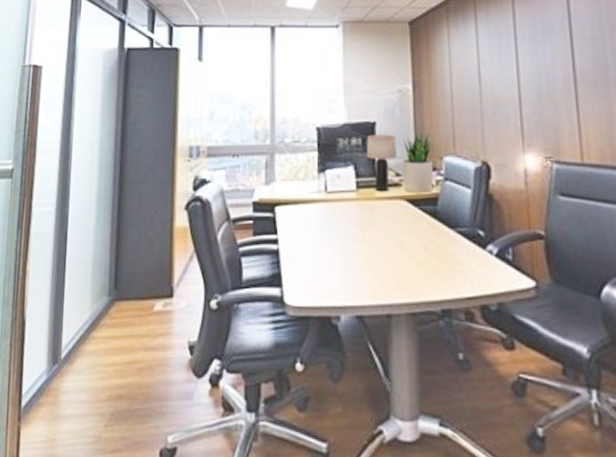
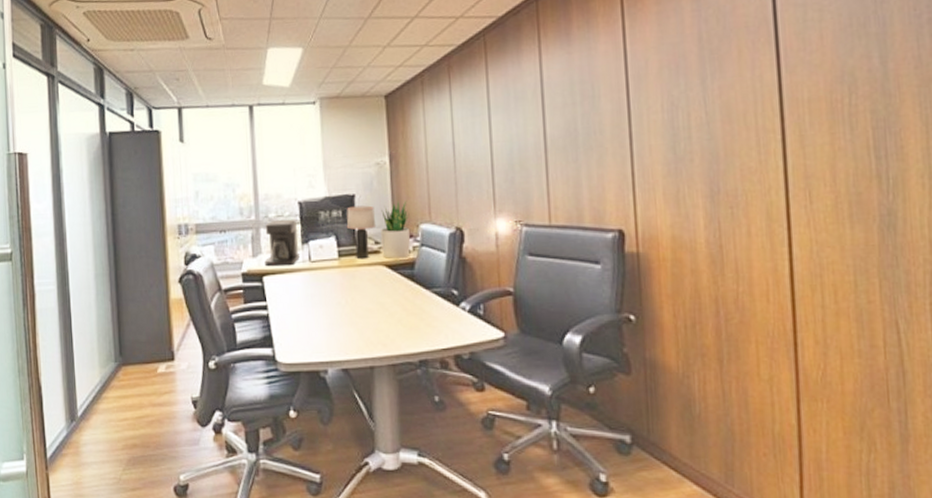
coffee maker: none [277,147,315,195] -> present [264,220,300,266]

